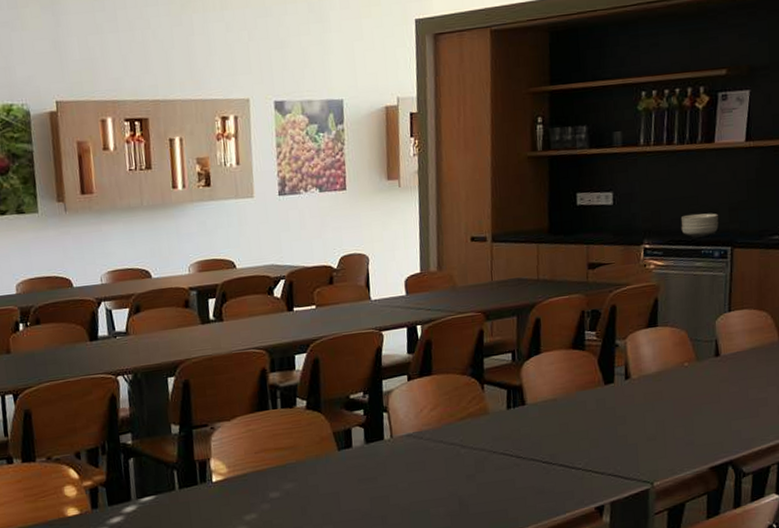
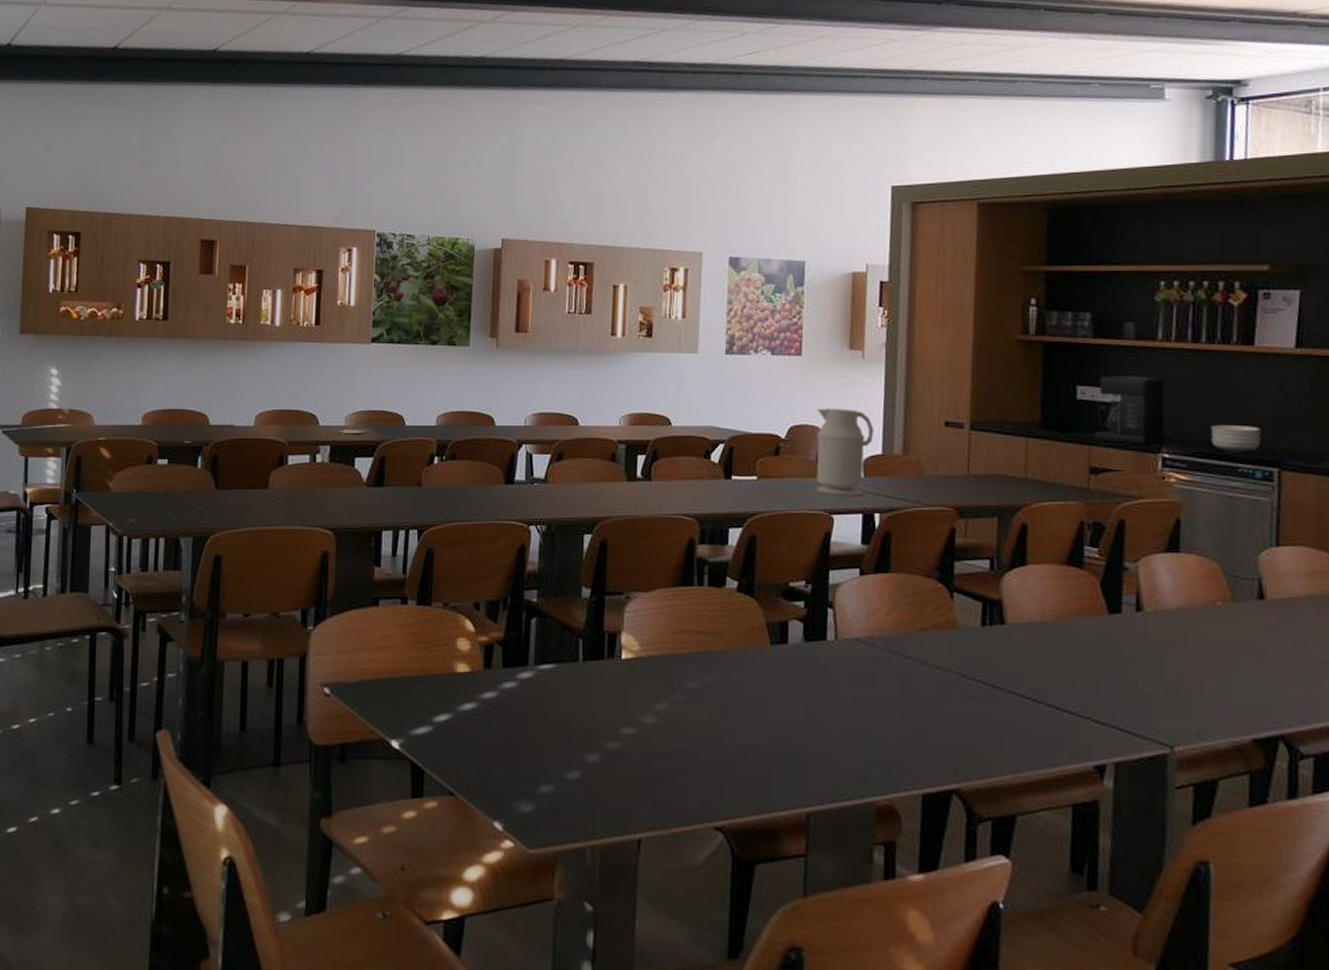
water jug: none [363,235,413,315] -> present [816,408,874,496]
coffee maker: none [591,178,646,240] -> present [1094,376,1165,445]

